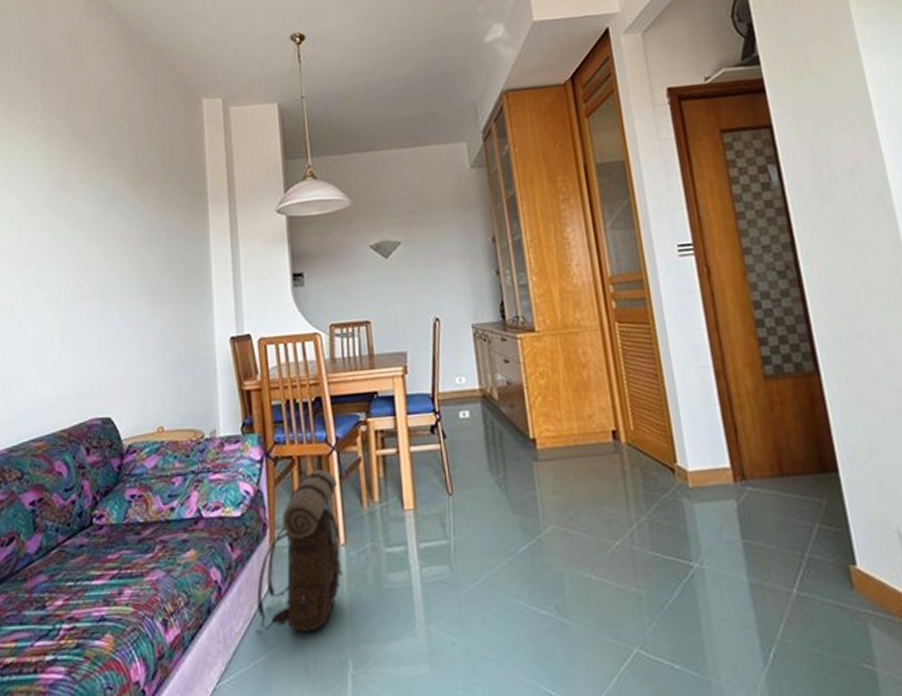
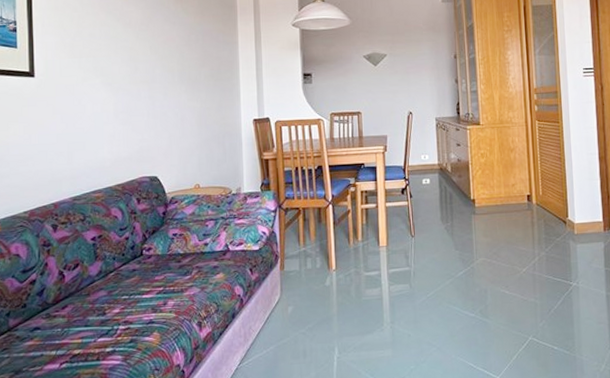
backpack: present [256,470,343,633] -> none [269,218,333,330]

